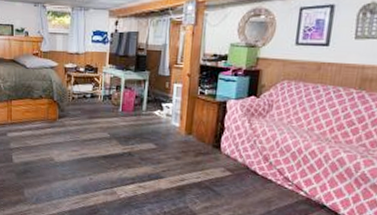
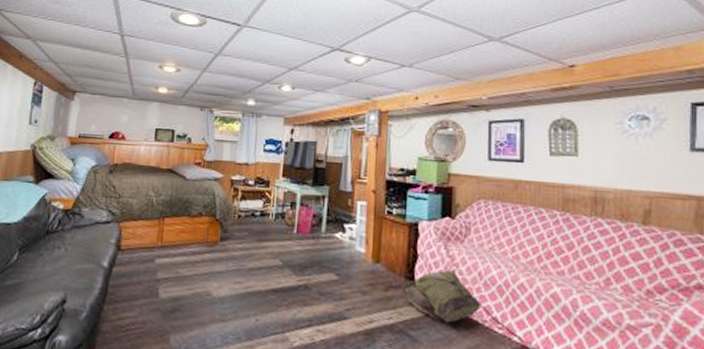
backpack: none [210,140,275,181] -> present [402,270,480,323]

